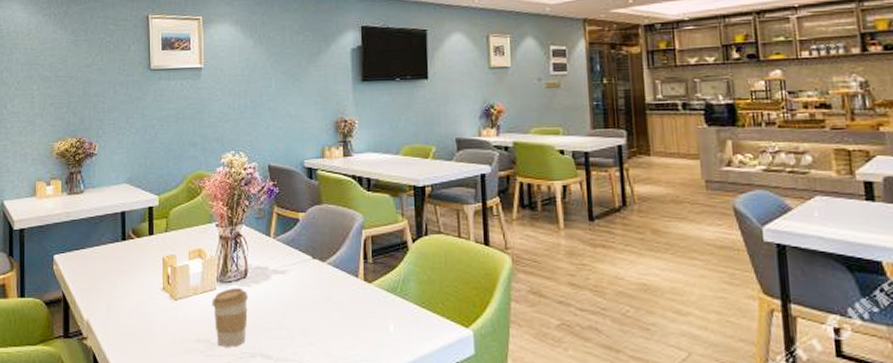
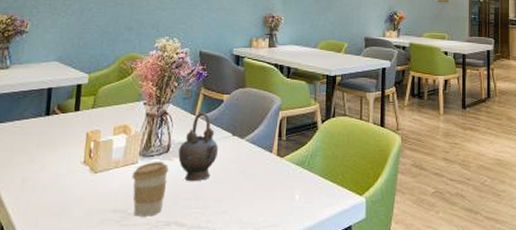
teapot: none [257,233,299,310] -> present [178,112,219,182]

